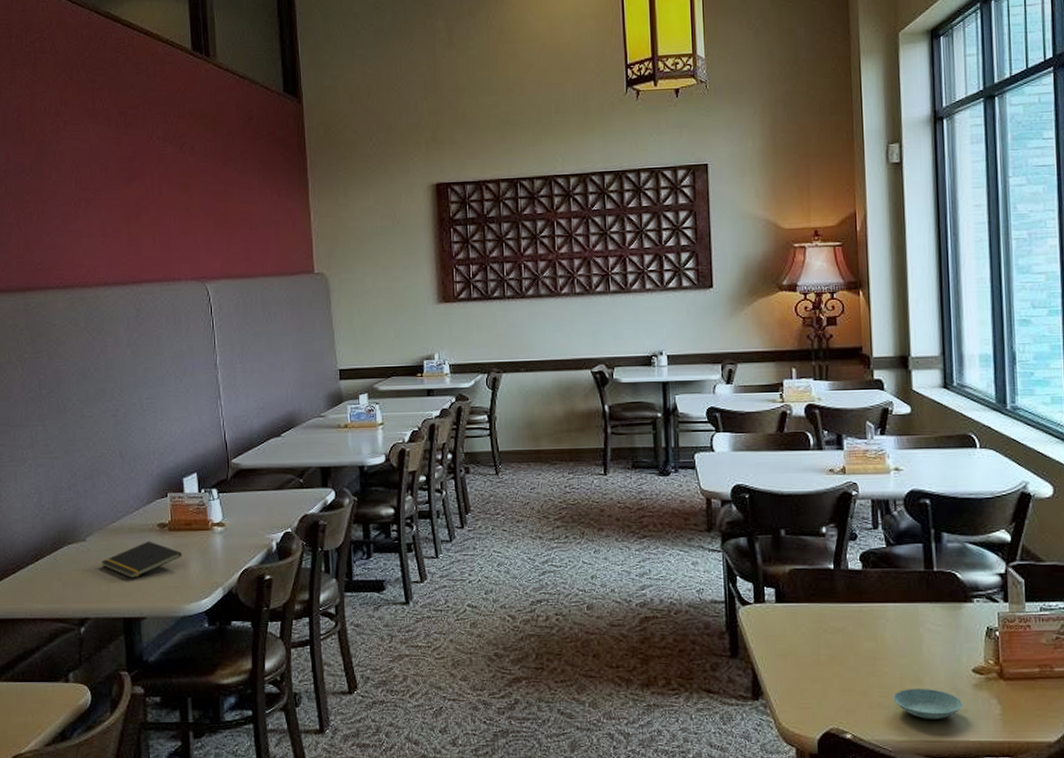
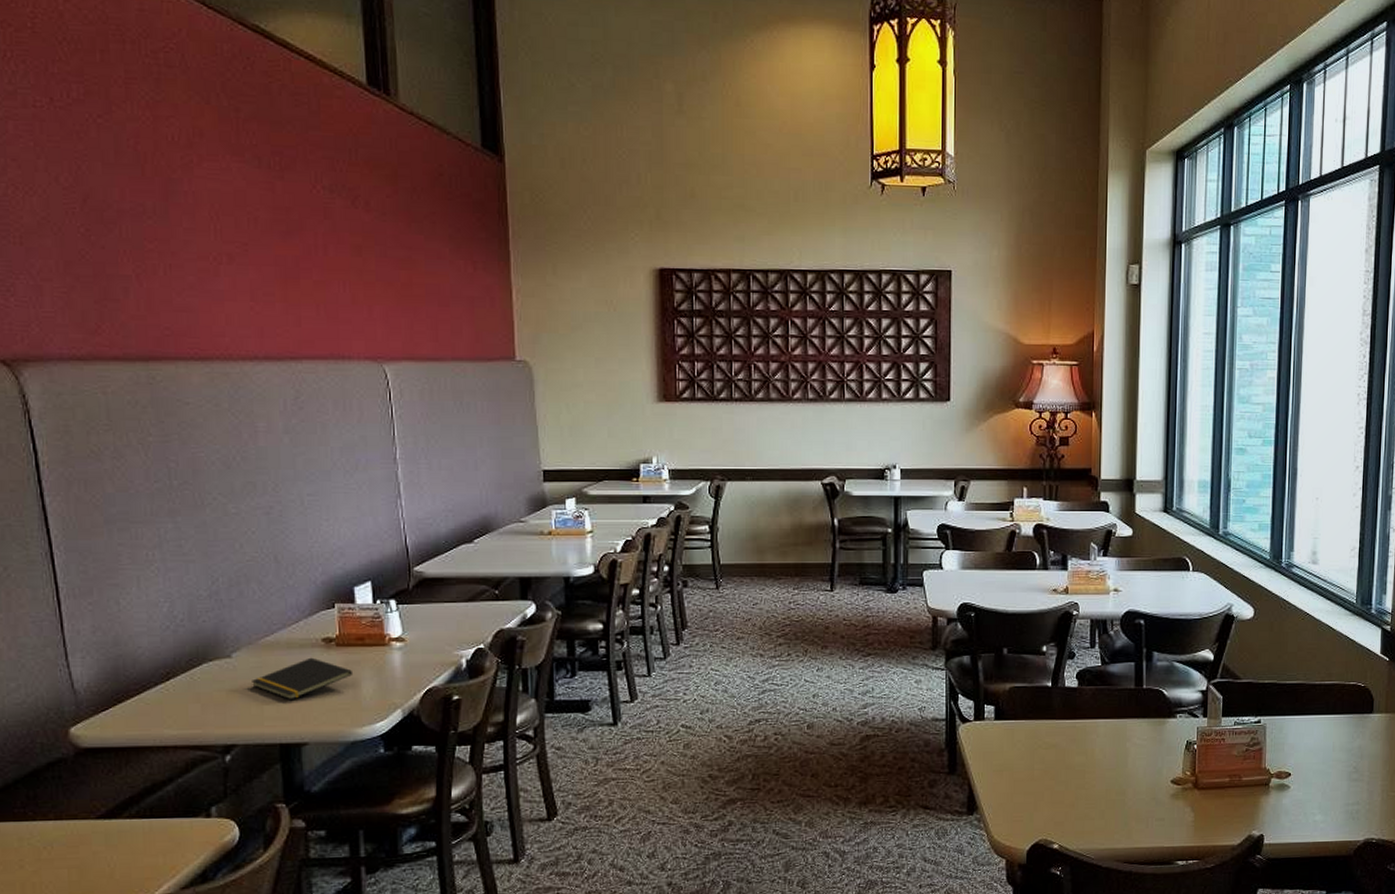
saucer: present [893,688,964,719] -> none [1099,799,1161,828]

